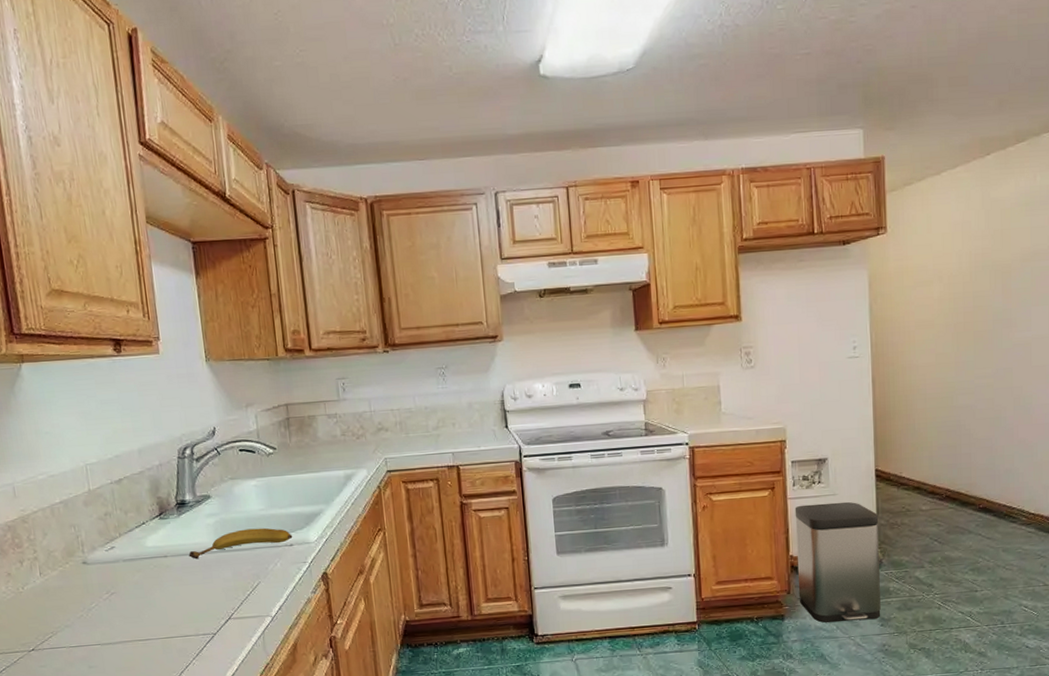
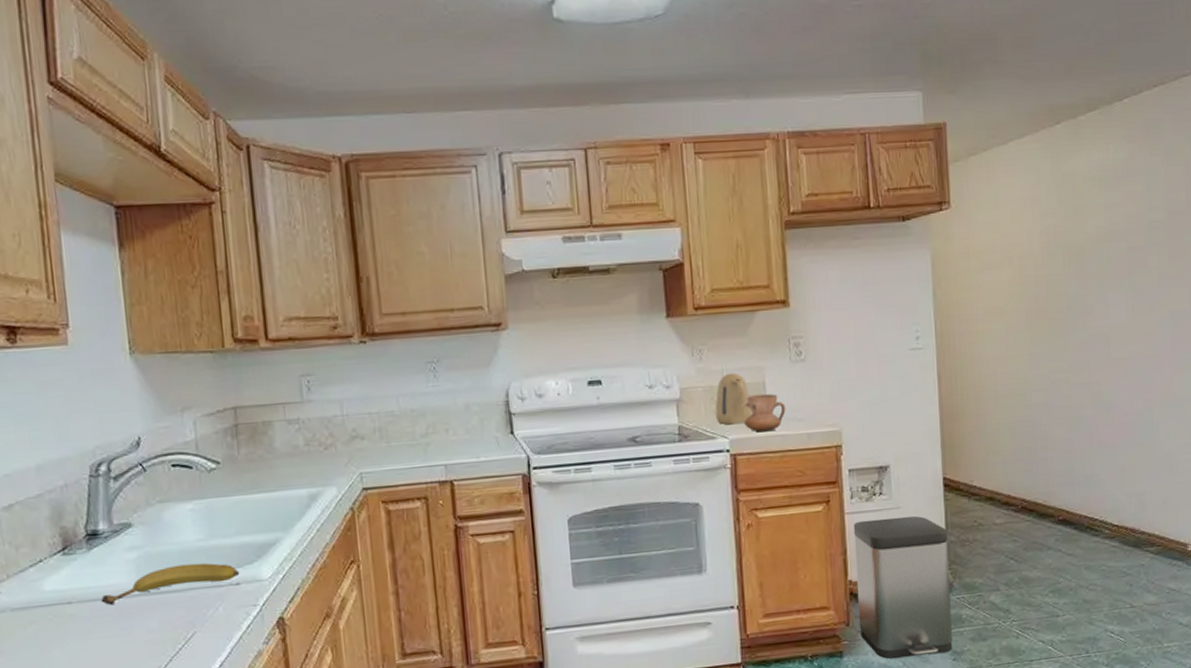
kettle: none [676,377,708,422] -> present [715,372,752,425]
ceramic jug: none [699,395,738,429] -> present [742,393,786,432]

